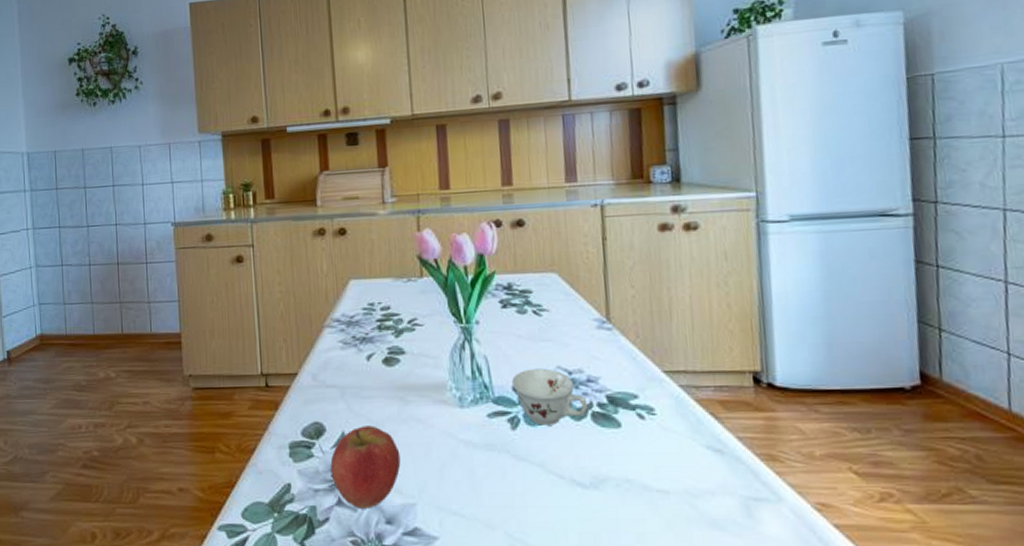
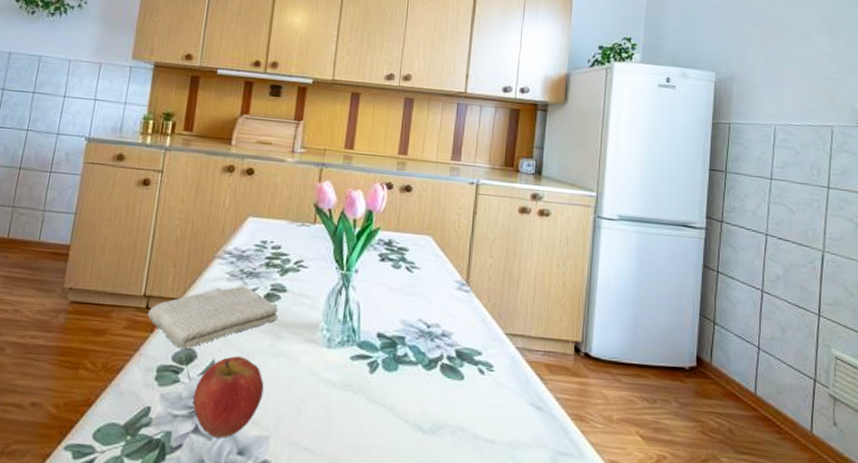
washcloth: none [269,353,401,424] -> present [148,286,278,349]
teacup: present [512,368,588,425] -> none [377,319,439,372]

